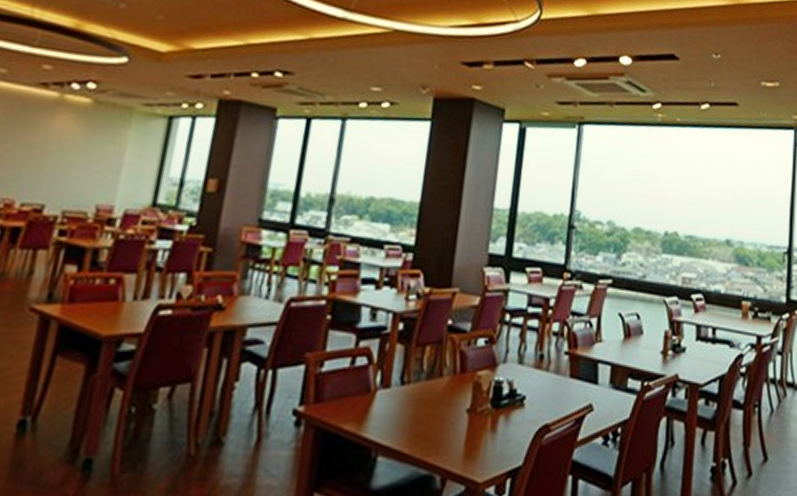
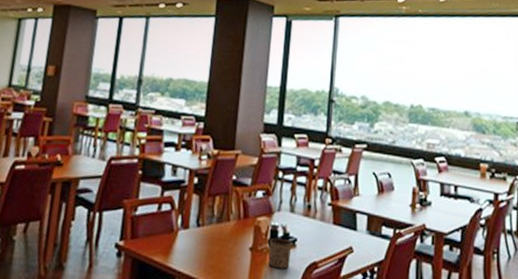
cup: none [489,396,520,434] -> present [268,238,292,269]

